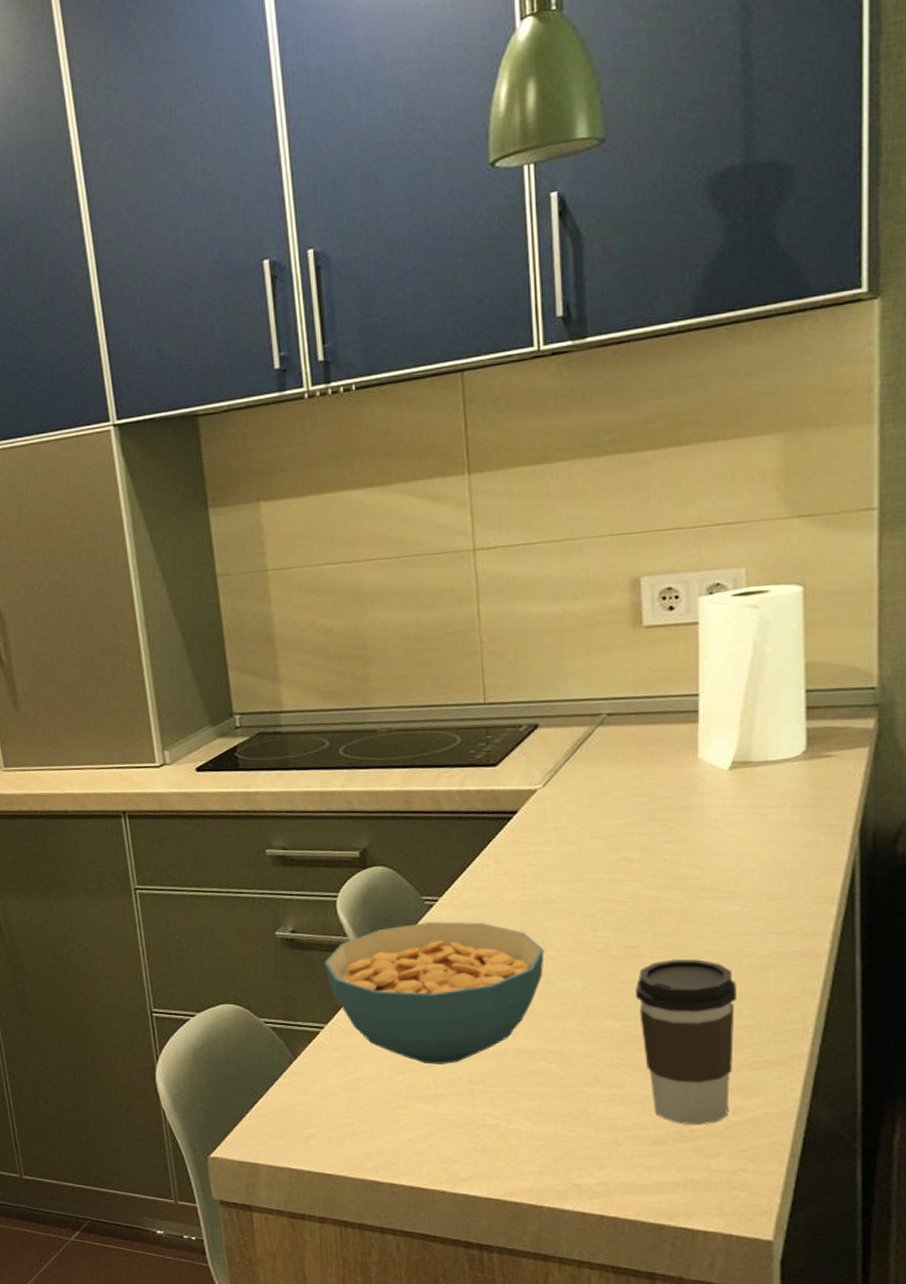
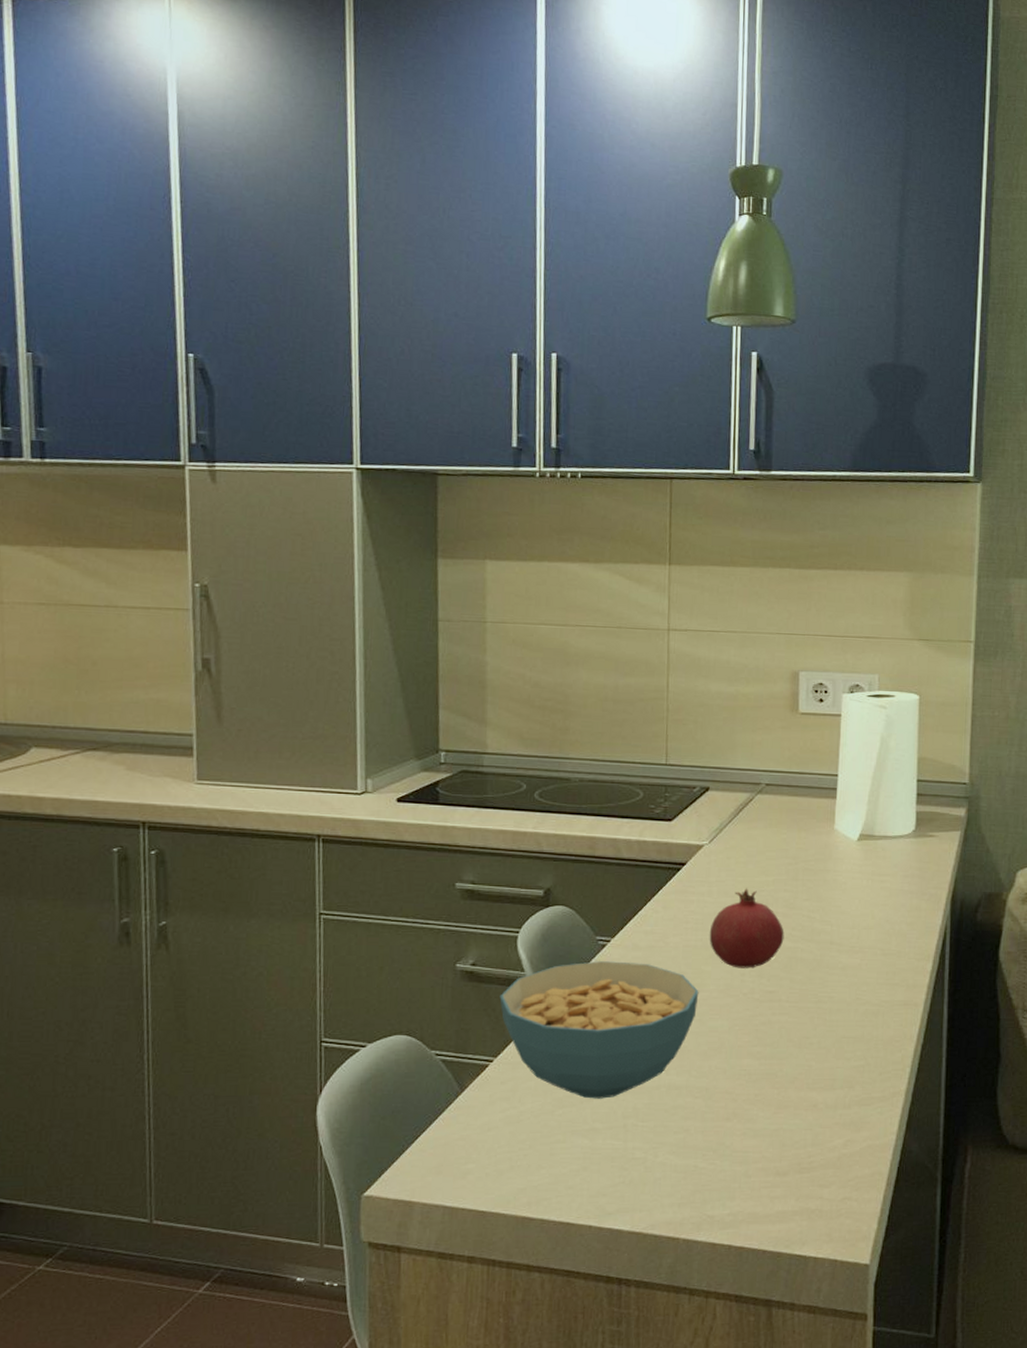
fruit: none [551,834,643,923] -> present [709,888,784,968]
coffee cup: present [636,958,736,1126] -> none [772,1004,853,1157]

